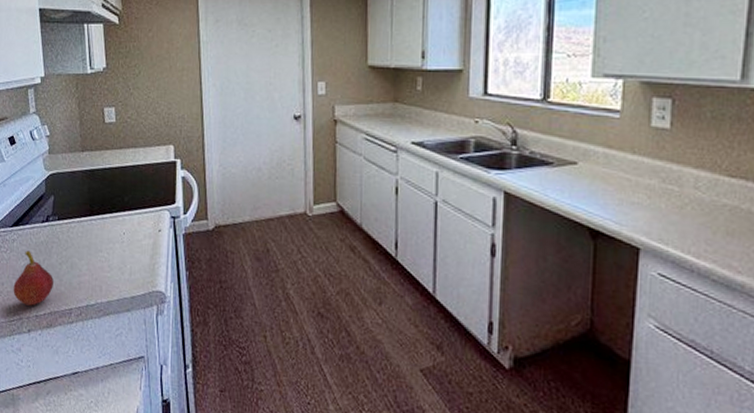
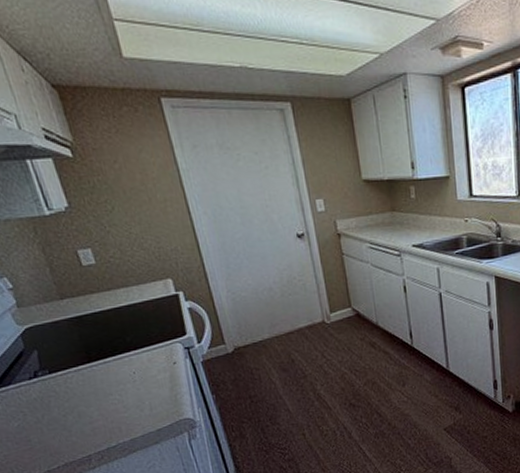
fruit: present [13,250,53,306] -> none [10,410,62,464]

